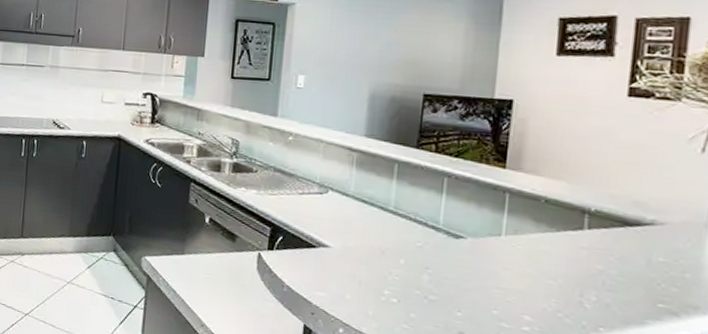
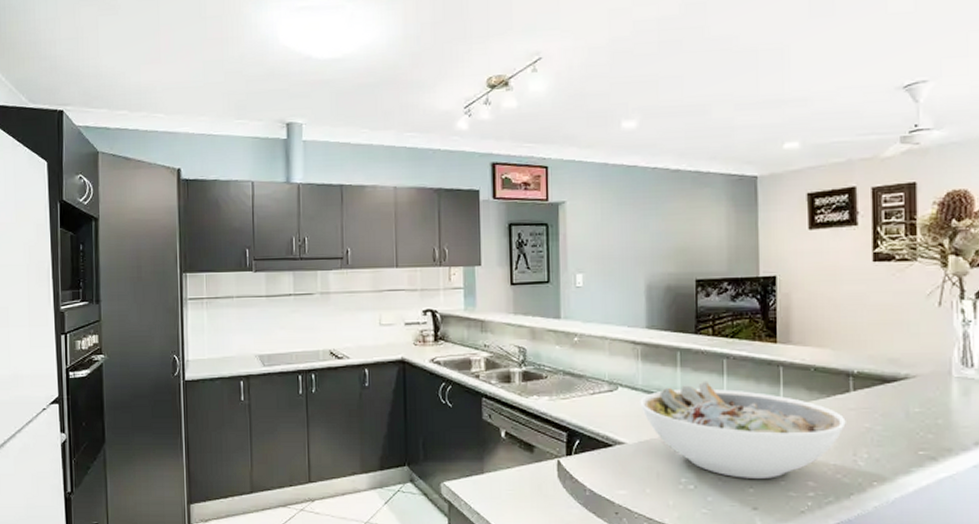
bowl: none [349,196,575,306] -> present [640,381,846,479]

